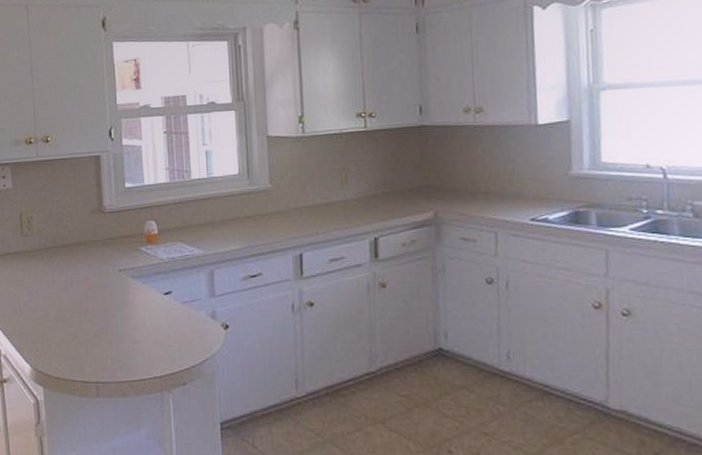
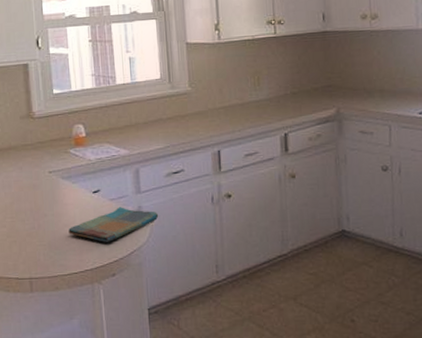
dish towel: none [138,311,234,348] -> present [68,207,159,242]

